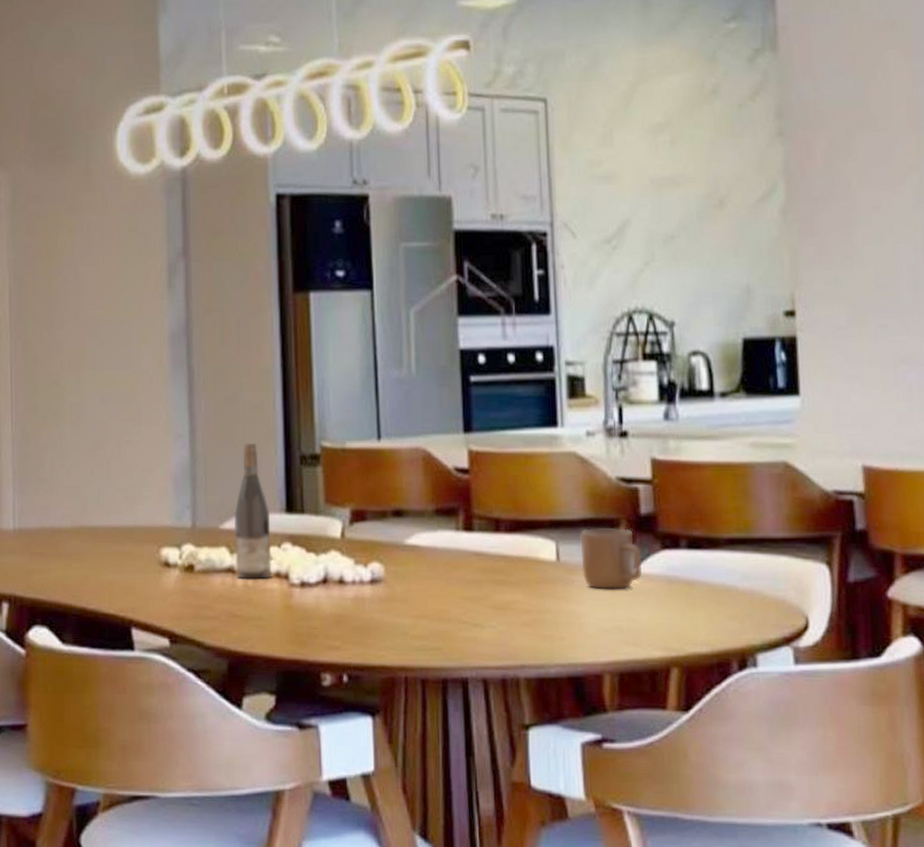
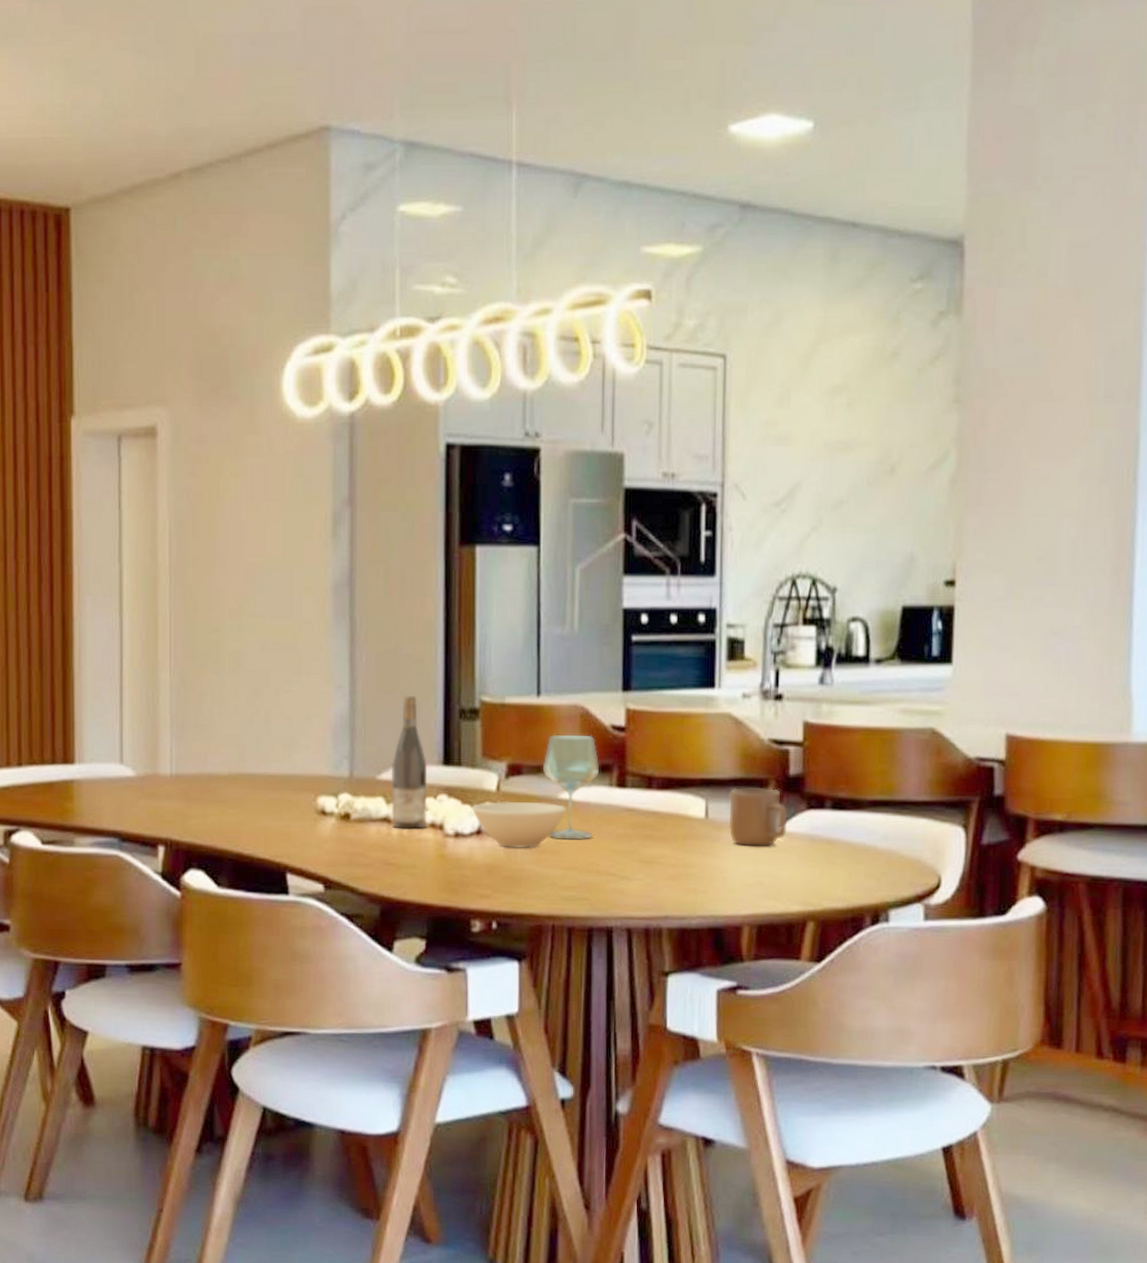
bowl: none [317,548,414,596] -> present [472,801,567,848]
wine glass: none [387,478,445,587] -> present [543,734,600,840]

